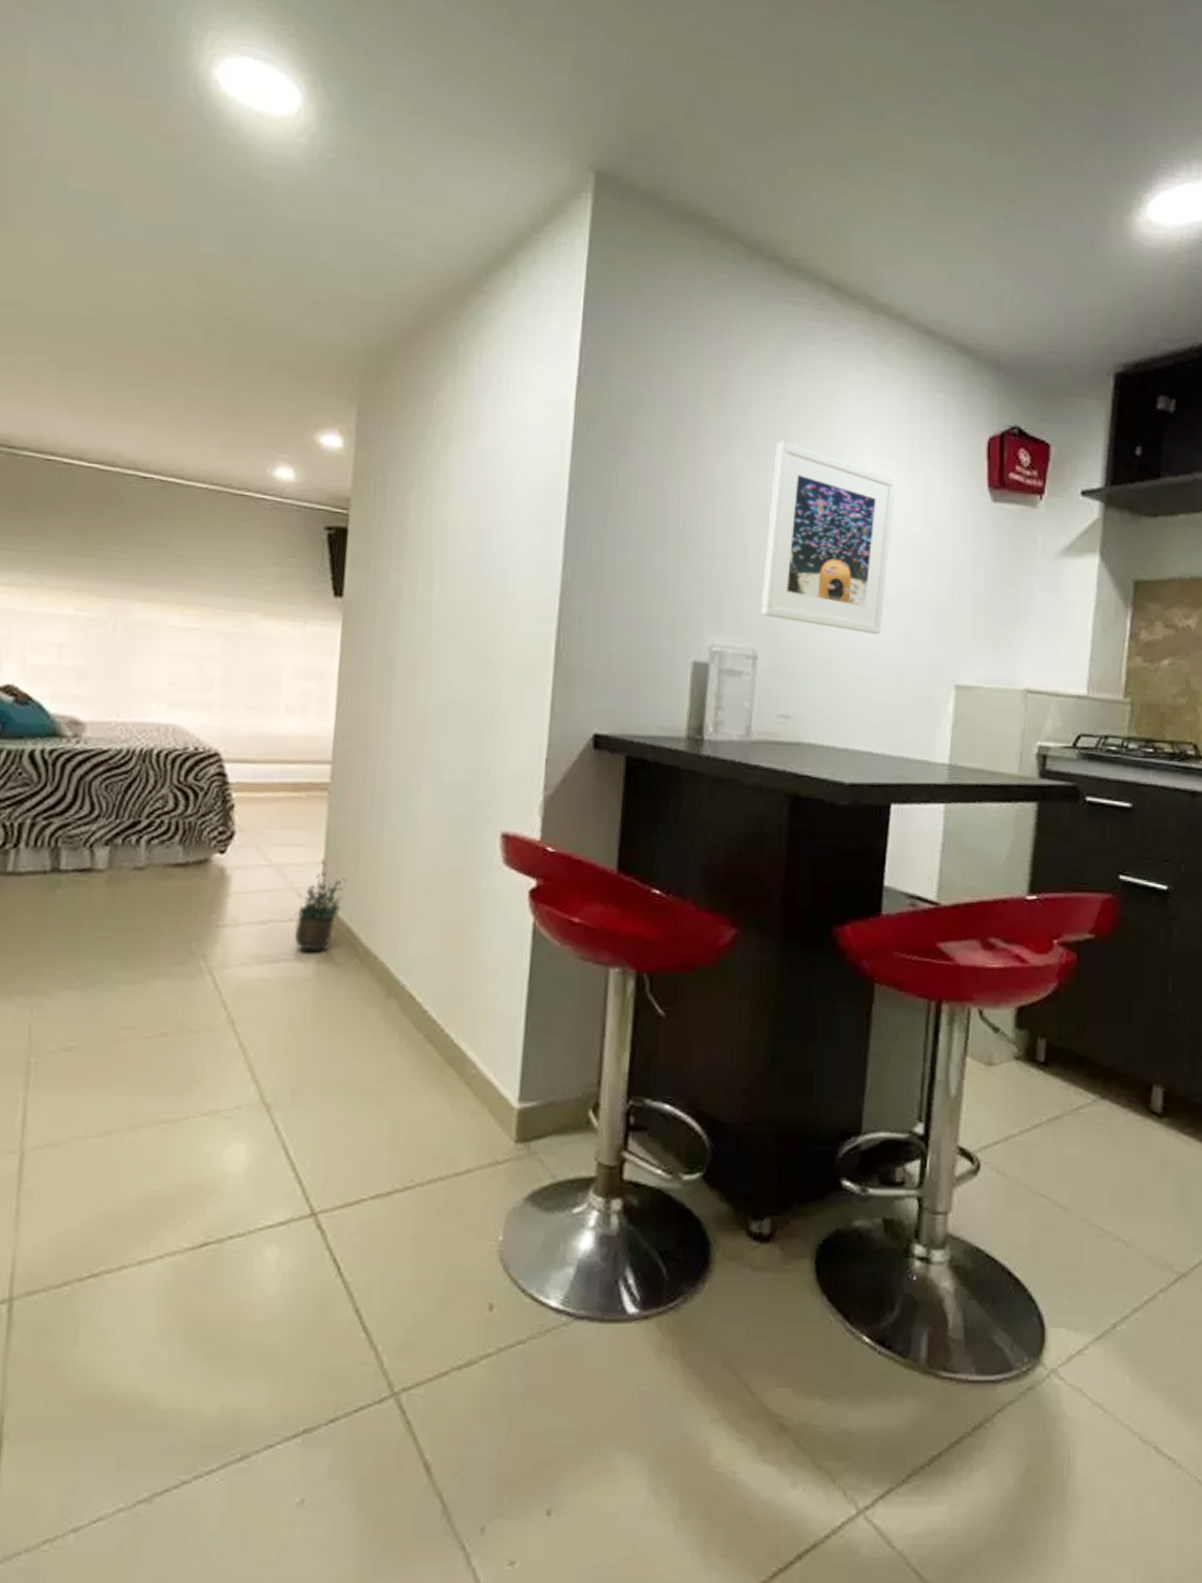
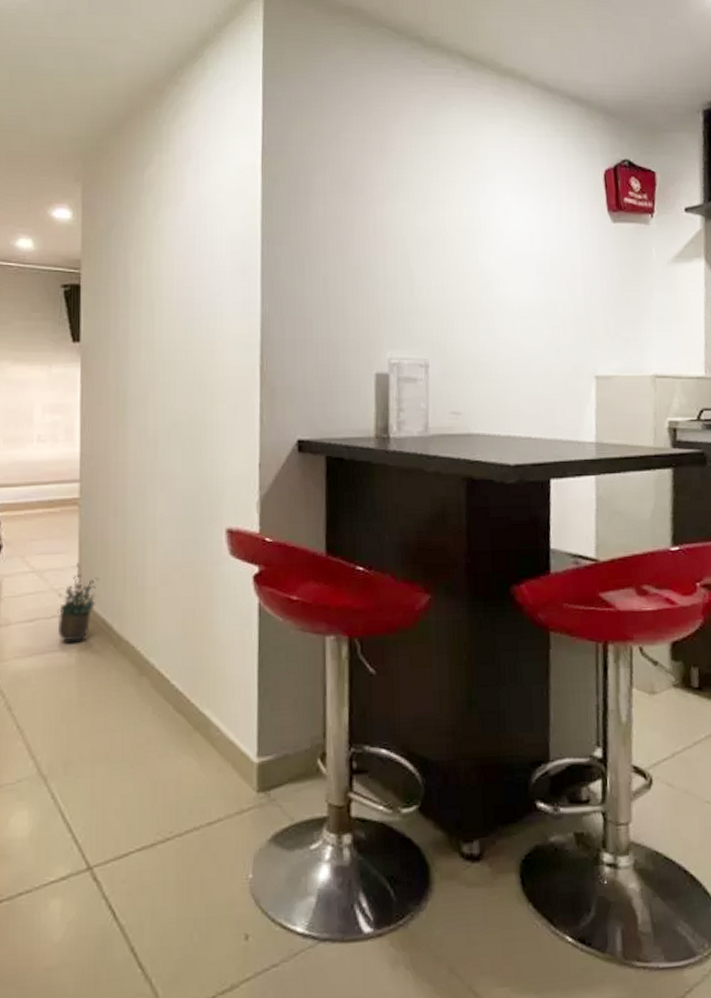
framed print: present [761,441,896,635] -> none [428,186,532,340]

